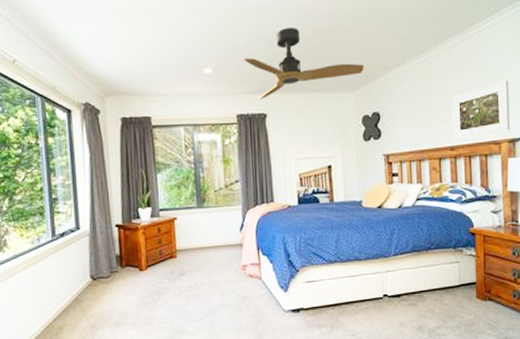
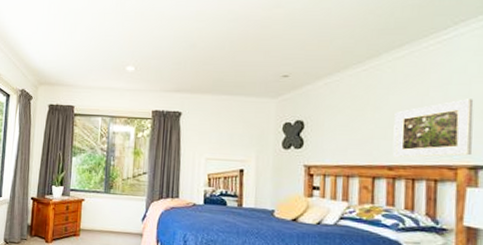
ceiling fan: present [244,27,364,101] -> none [165,31,290,99]

